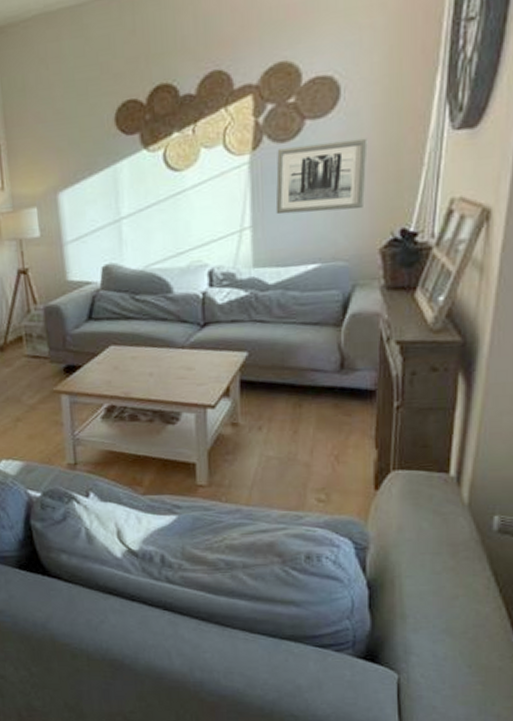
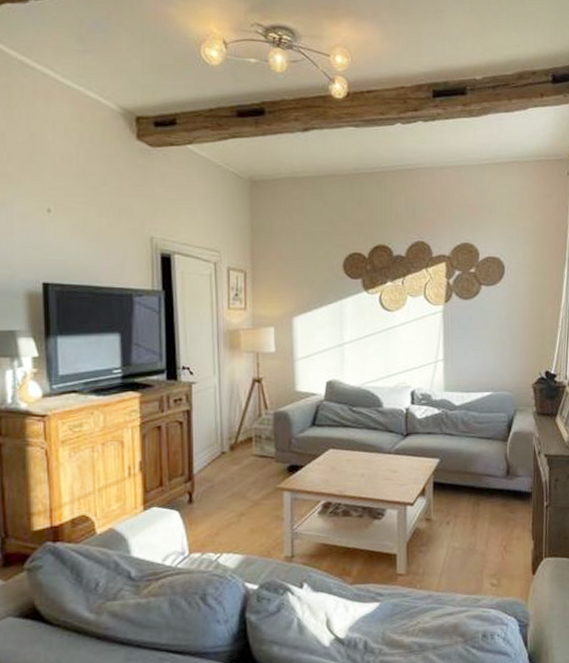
wall art: present [275,137,368,215] -> none [461,304,523,354]

